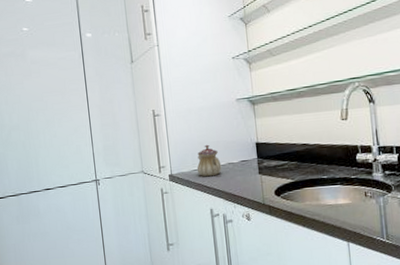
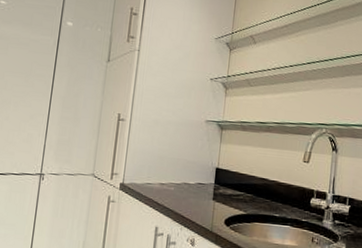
teapot: present [196,144,222,177] -> none [150,159,177,194]

